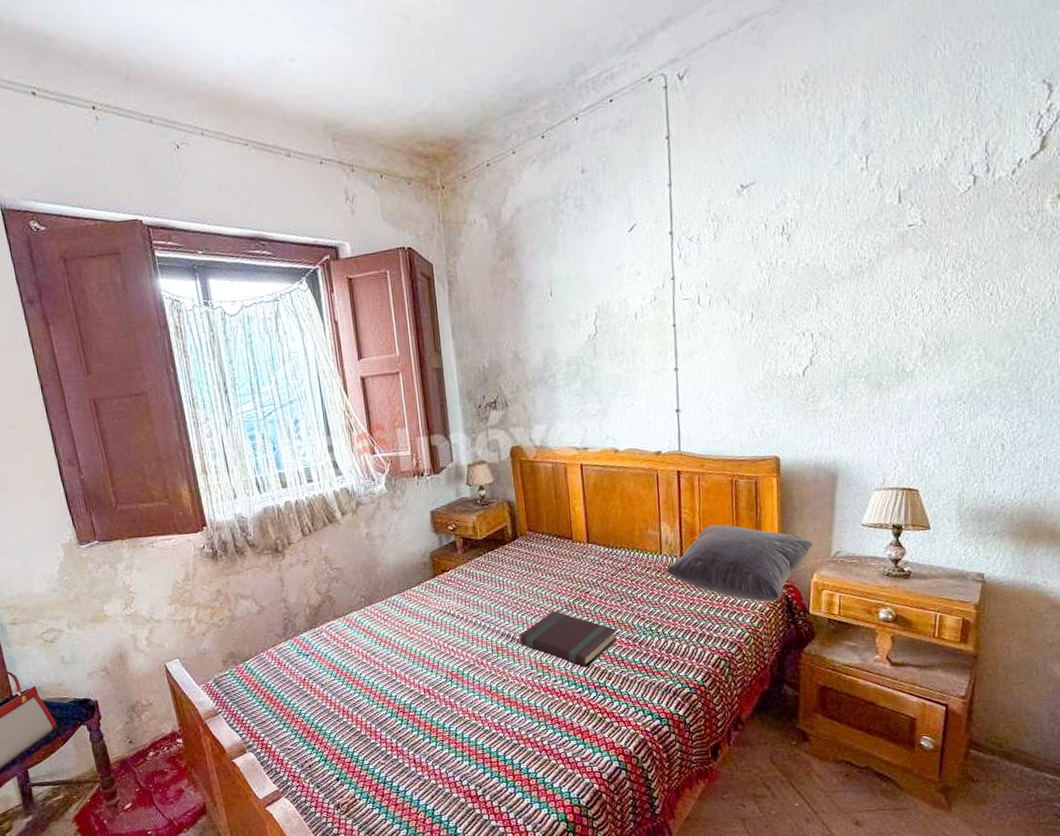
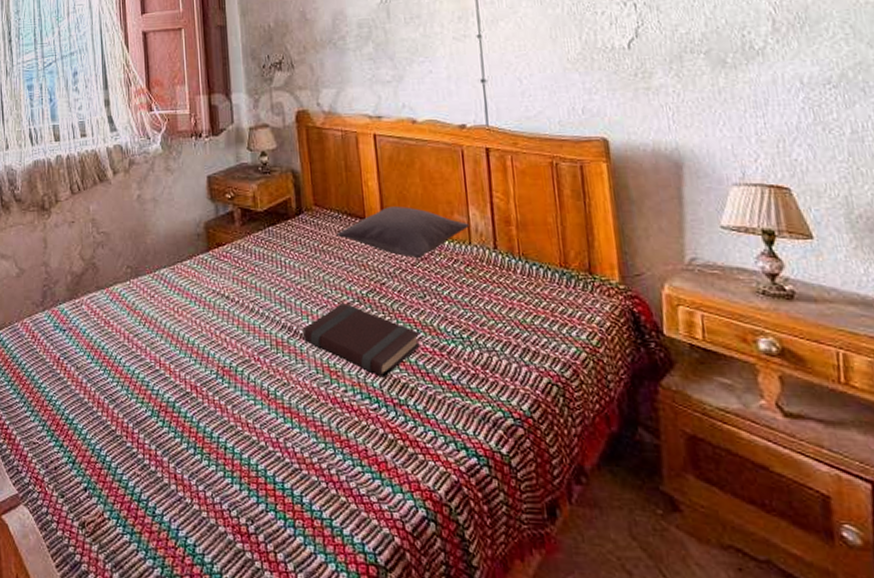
pillow: none [548,526,661,570] -> present [336,207,469,259]
pillow: present [665,524,813,602] -> none [476,213,660,315]

